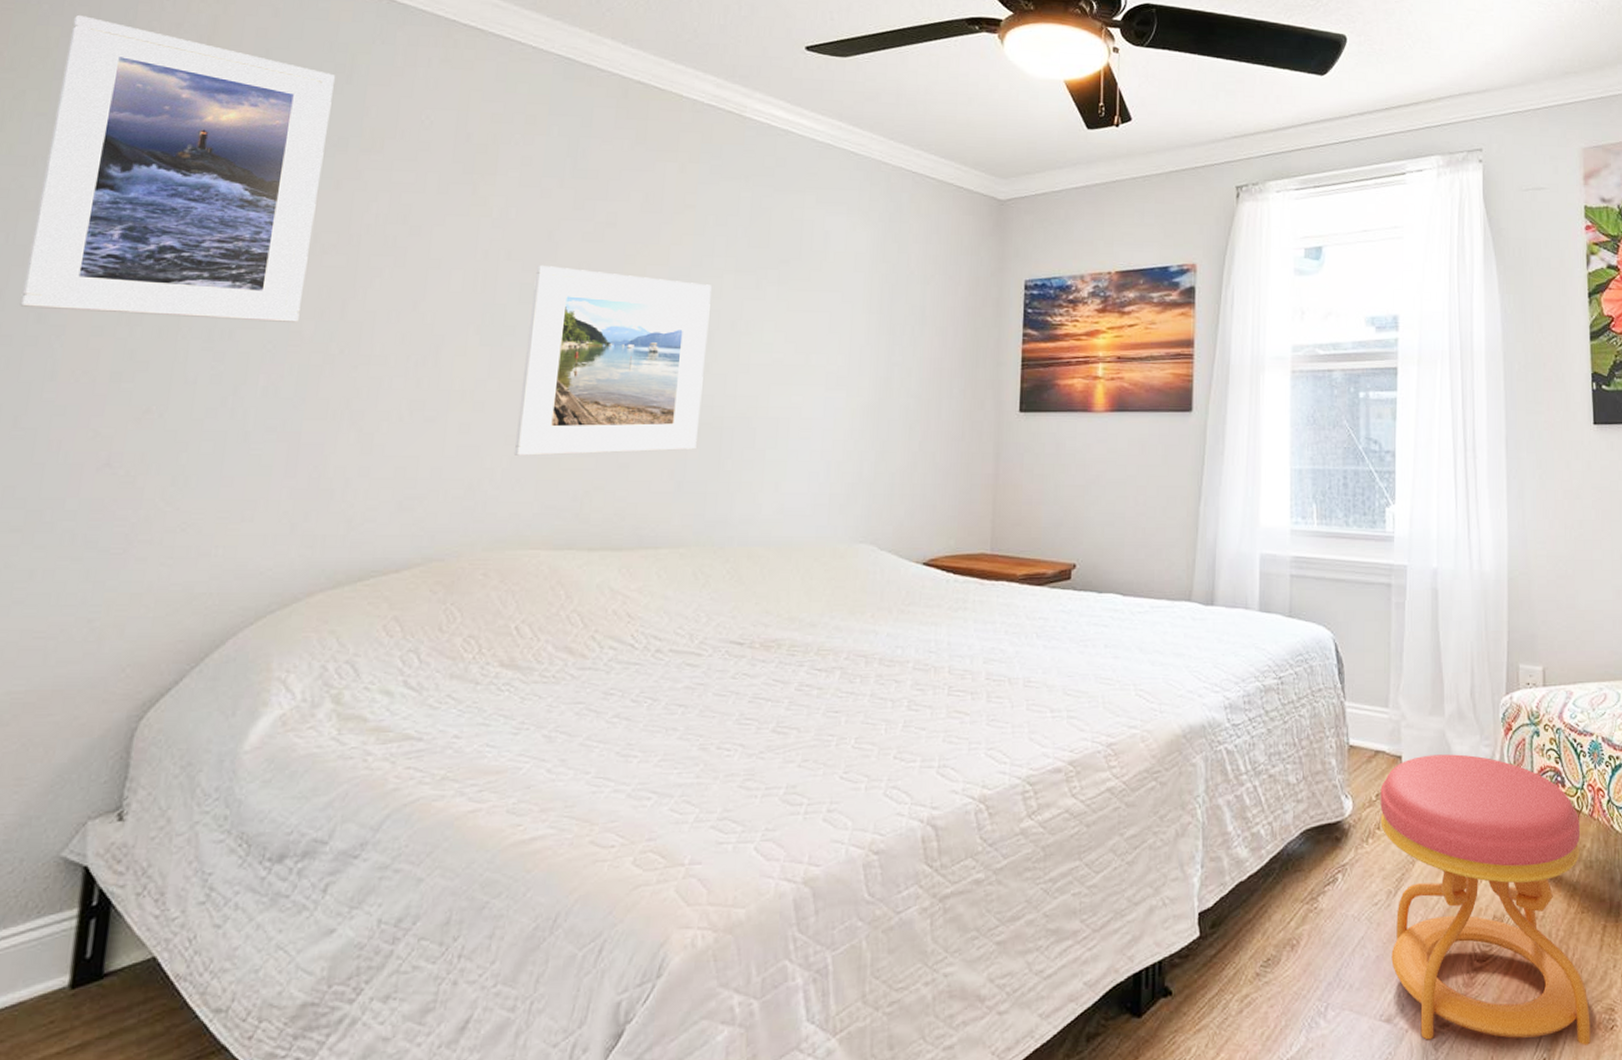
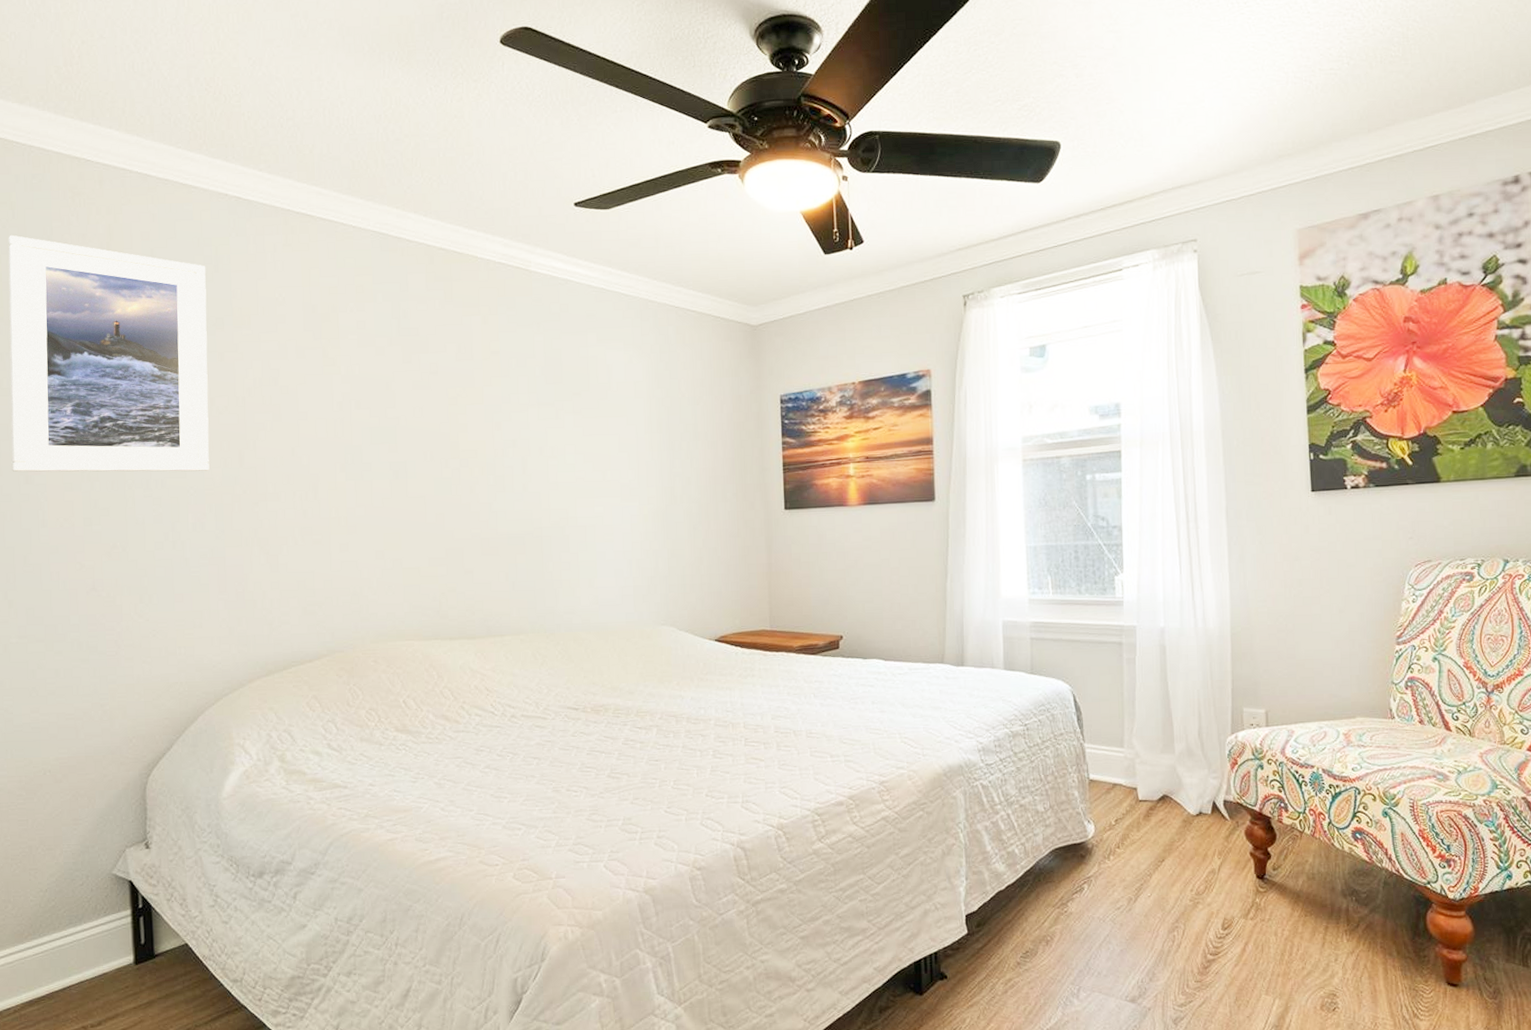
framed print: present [513,265,712,456] -> none [380,411,523,567]
stool: present [1380,754,1591,1046] -> none [1119,785,1315,1023]

